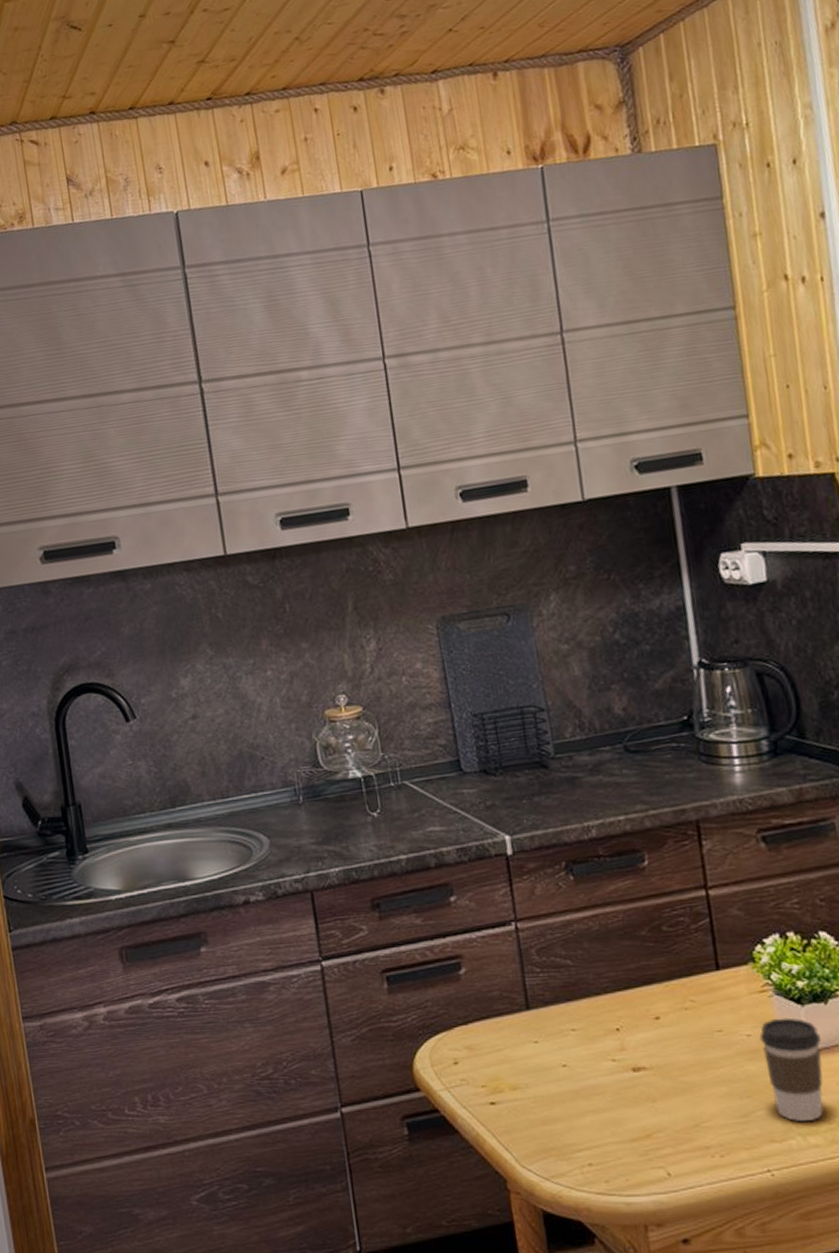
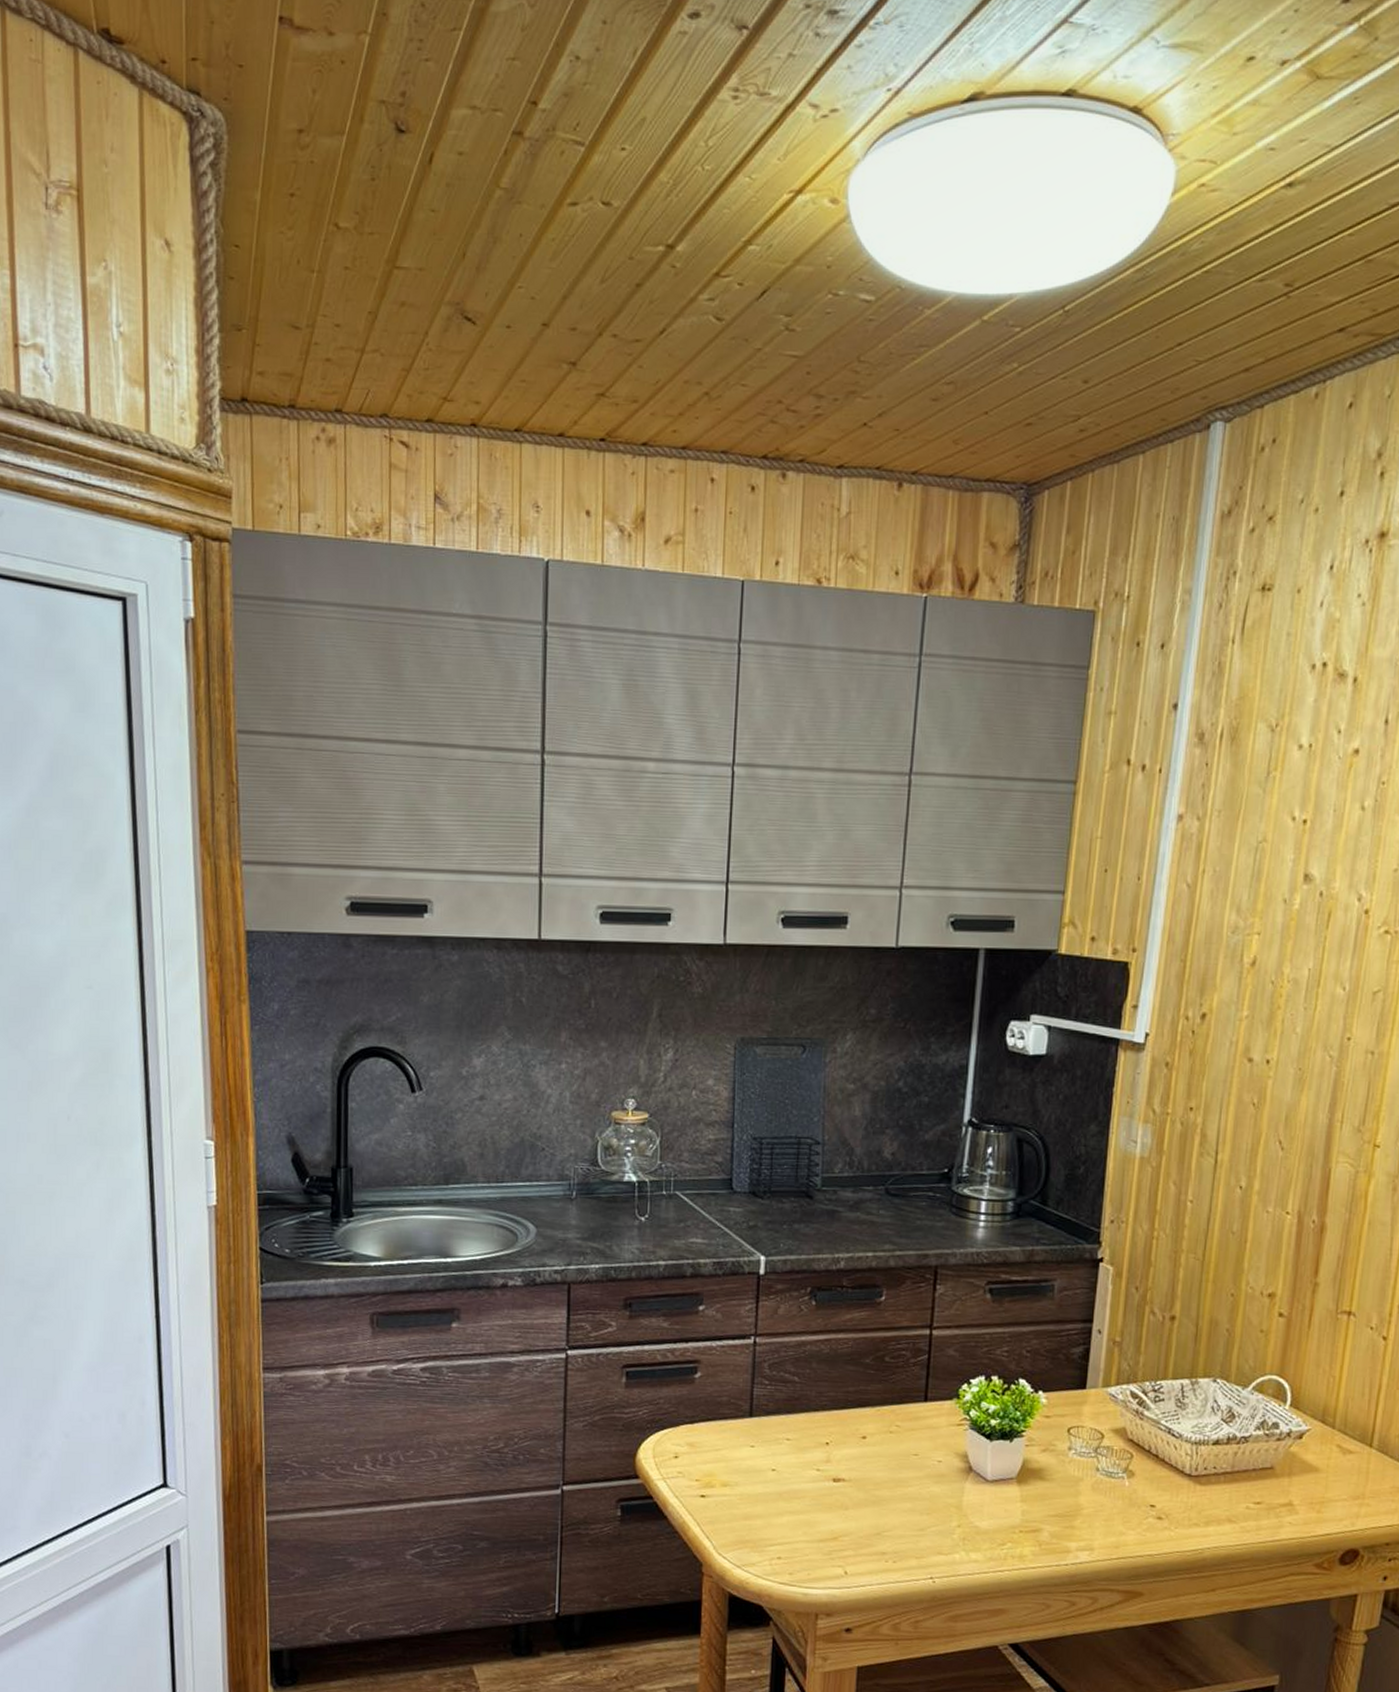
coffee cup: present [759,1017,824,1121] -> none [948,1449,1000,1540]

